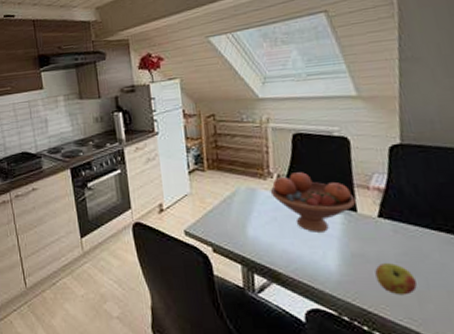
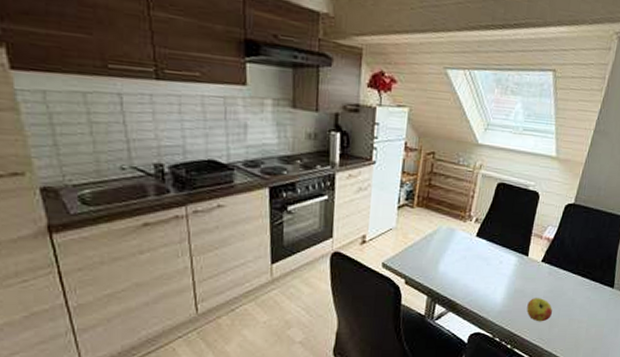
fruit bowl: present [270,172,356,232] -> none [466,218,530,271]

